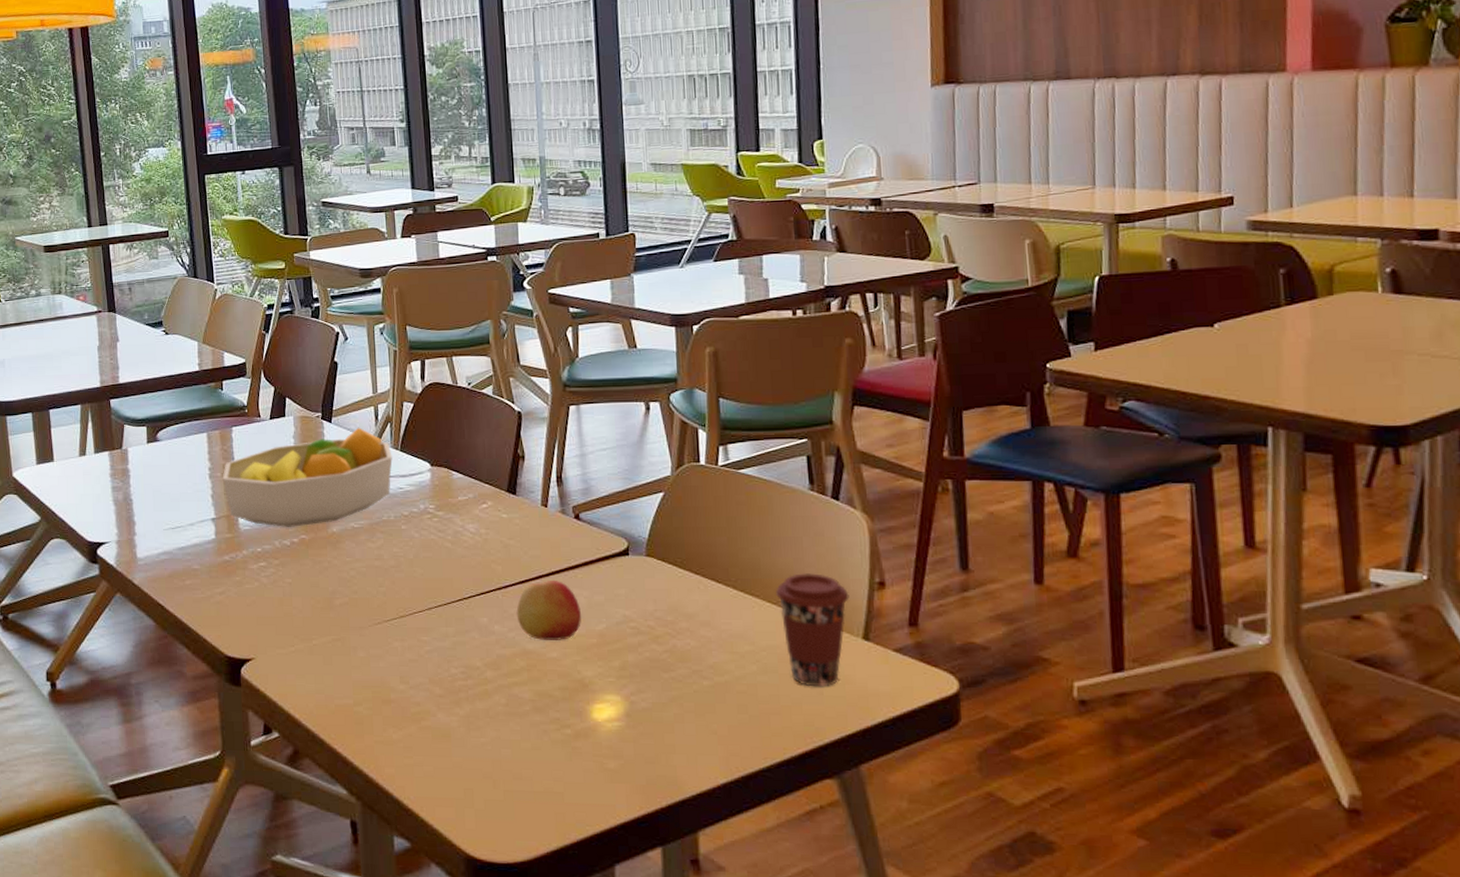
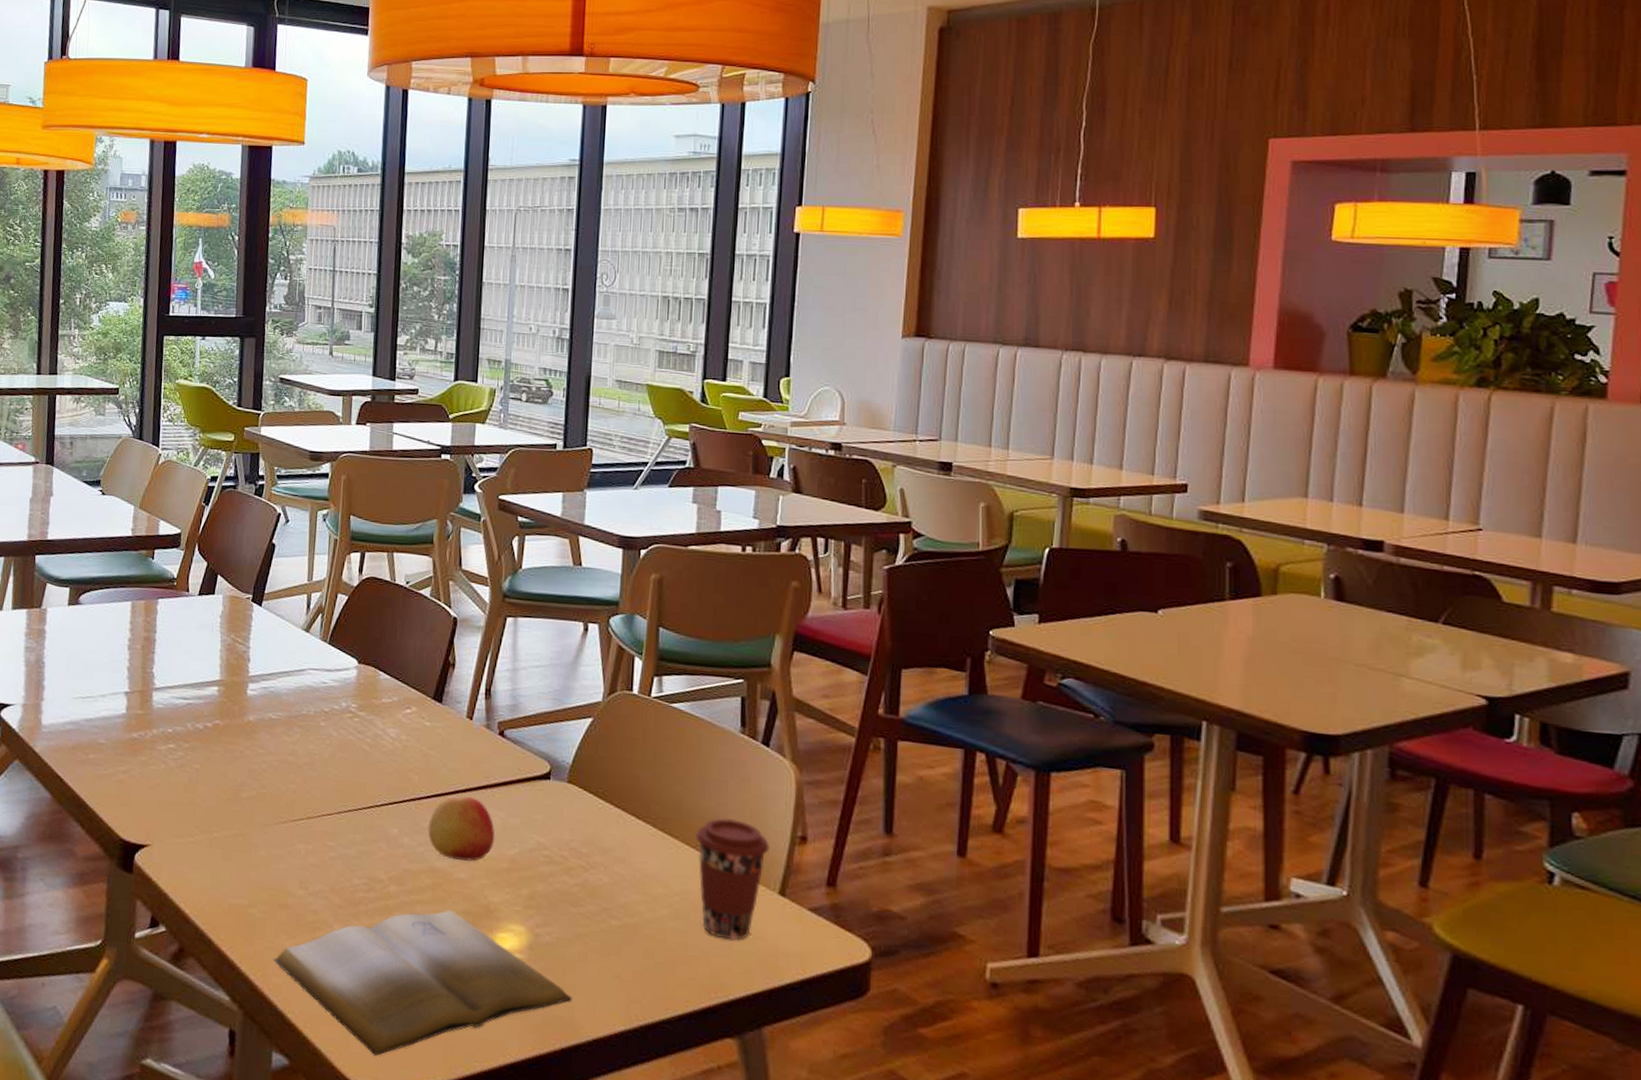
fruit bowl: present [222,427,393,527] -> none [141,614,320,711]
book: none [384,688,673,830] -> present [273,910,573,1056]

